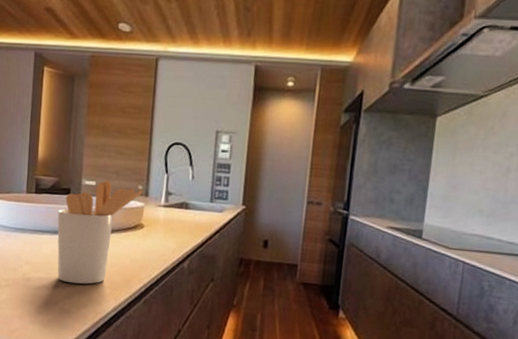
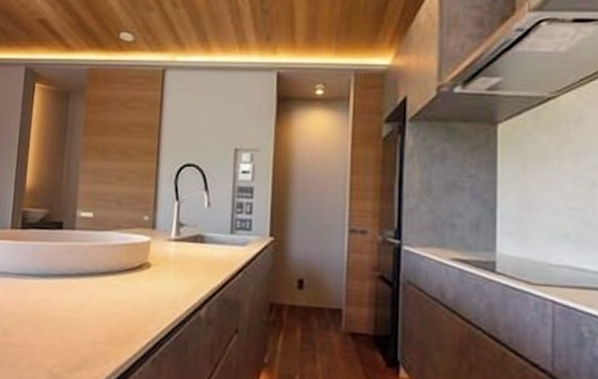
utensil holder: present [57,181,144,285] -> none [45,211,151,341]

